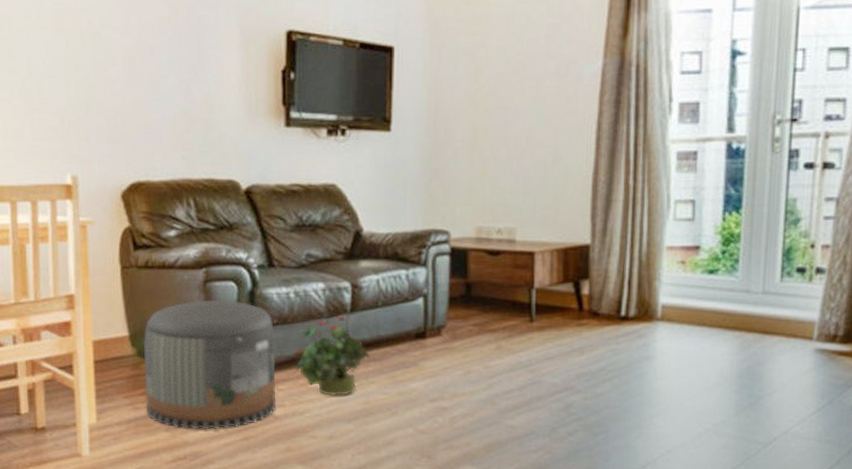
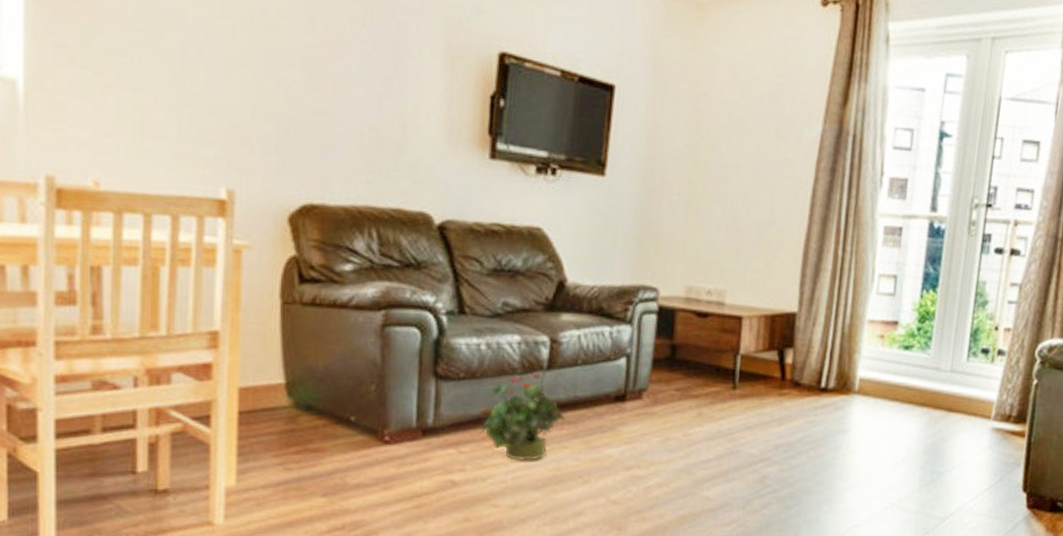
pouf: present [143,299,277,430] -> none [299,347,460,496]

